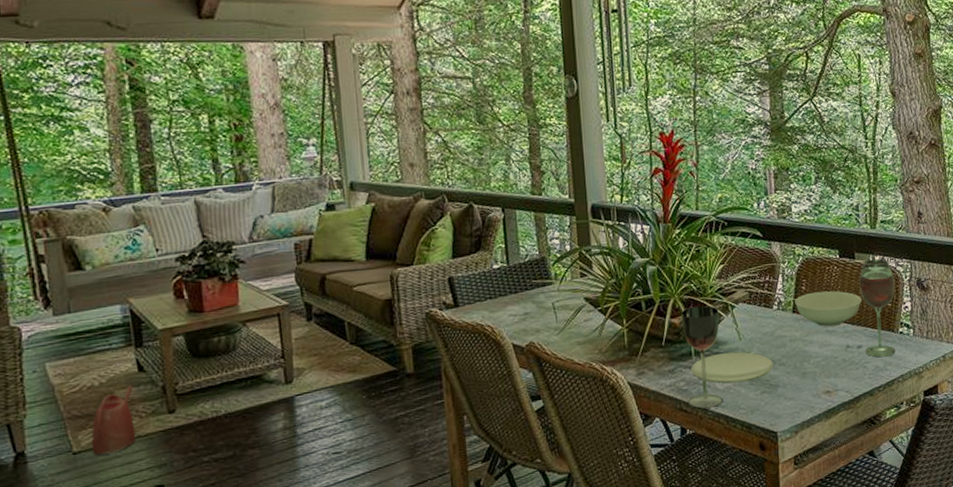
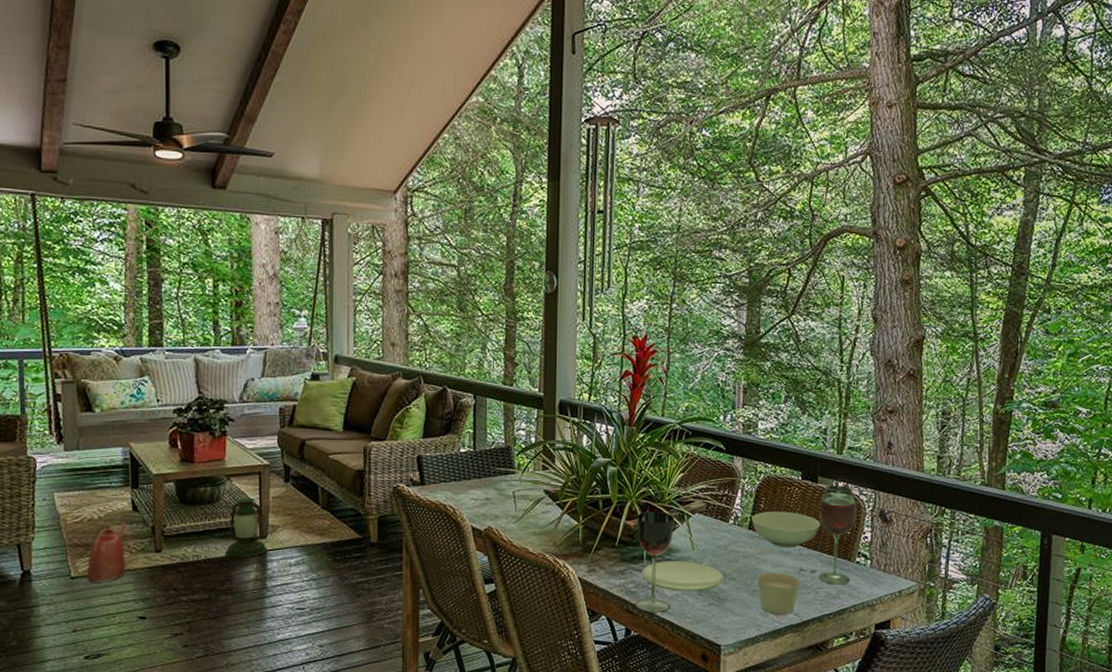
lantern: none [247,341,295,409] -> present [224,497,268,558]
candle: none [806,352,849,394] -> present [757,572,801,614]

